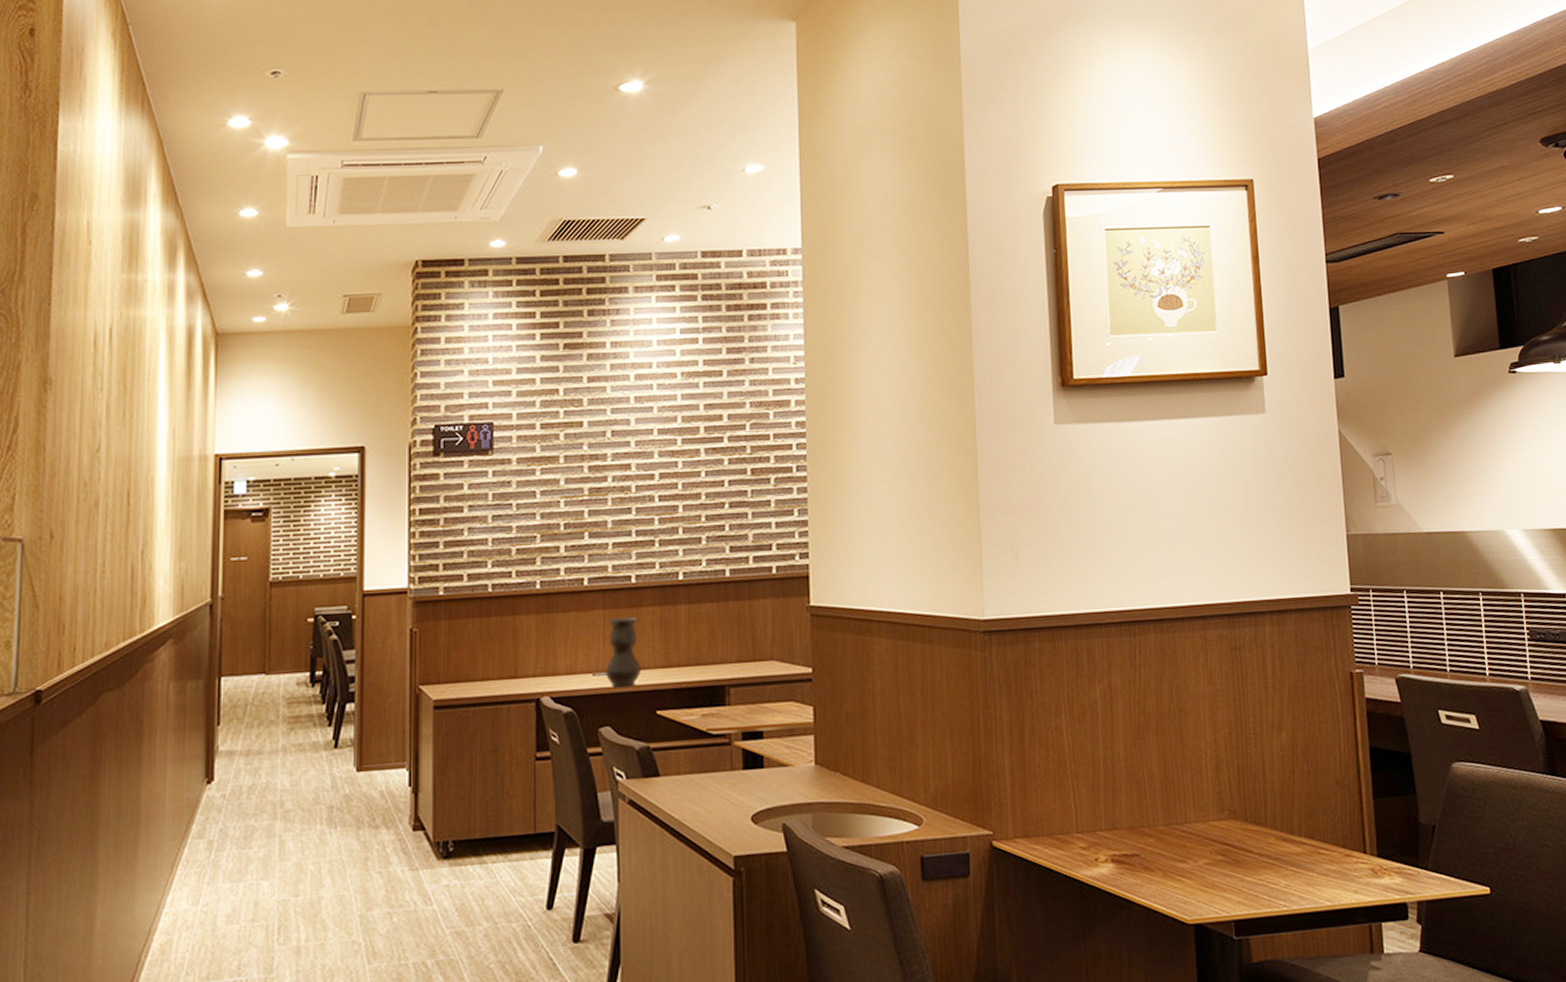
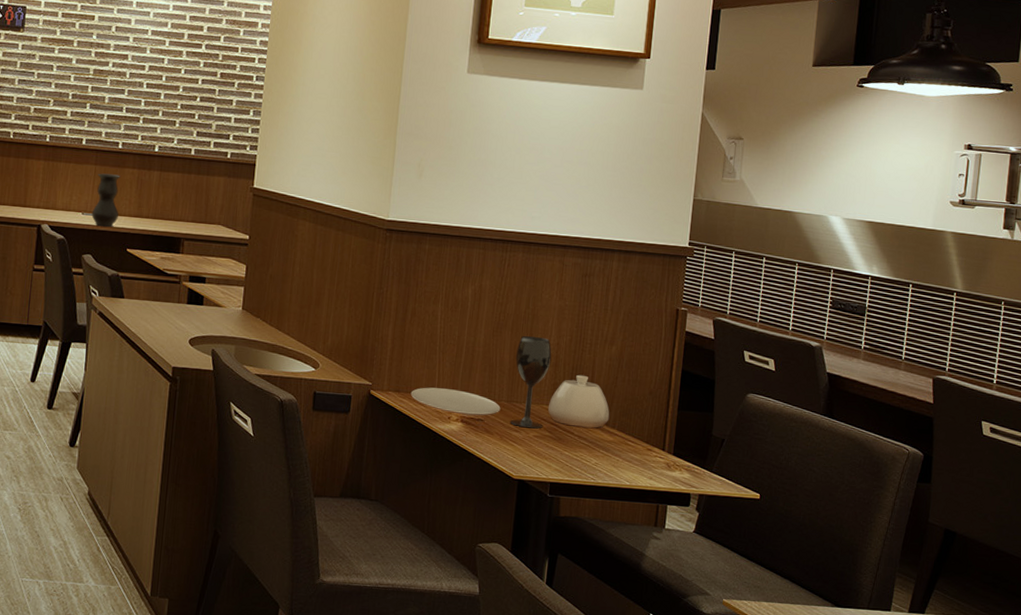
plate: none [1043,821,1158,854] -> present [410,387,501,417]
wine glass: none [1166,736,1214,856] -> present [509,336,552,429]
sugar bowl: none [1215,774,1293,844] -> present [547,374,610,429]

